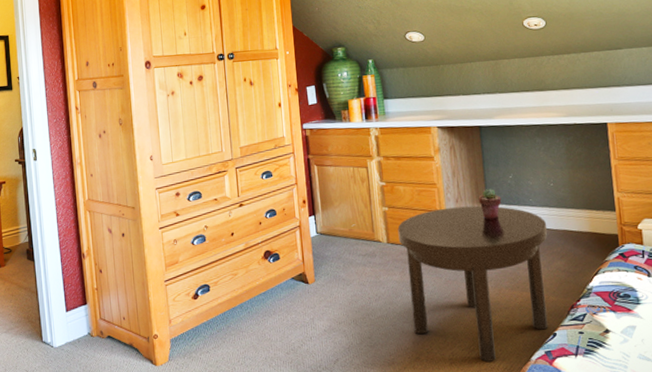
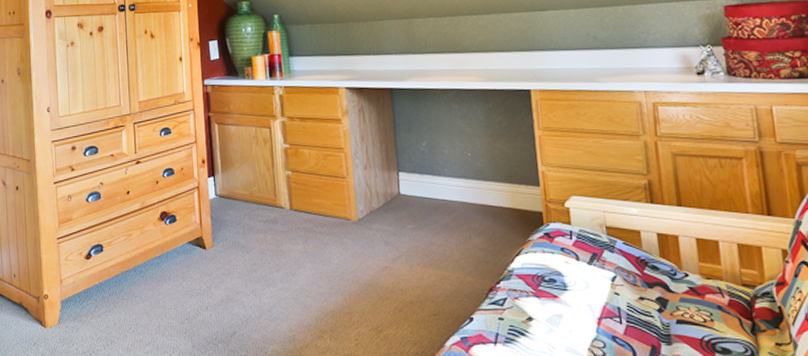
side table: present [397,205,548,362] -> none [301,173,465,345]
potted succulent: present [478,189,502,219] -> none [388,156,414,189]

